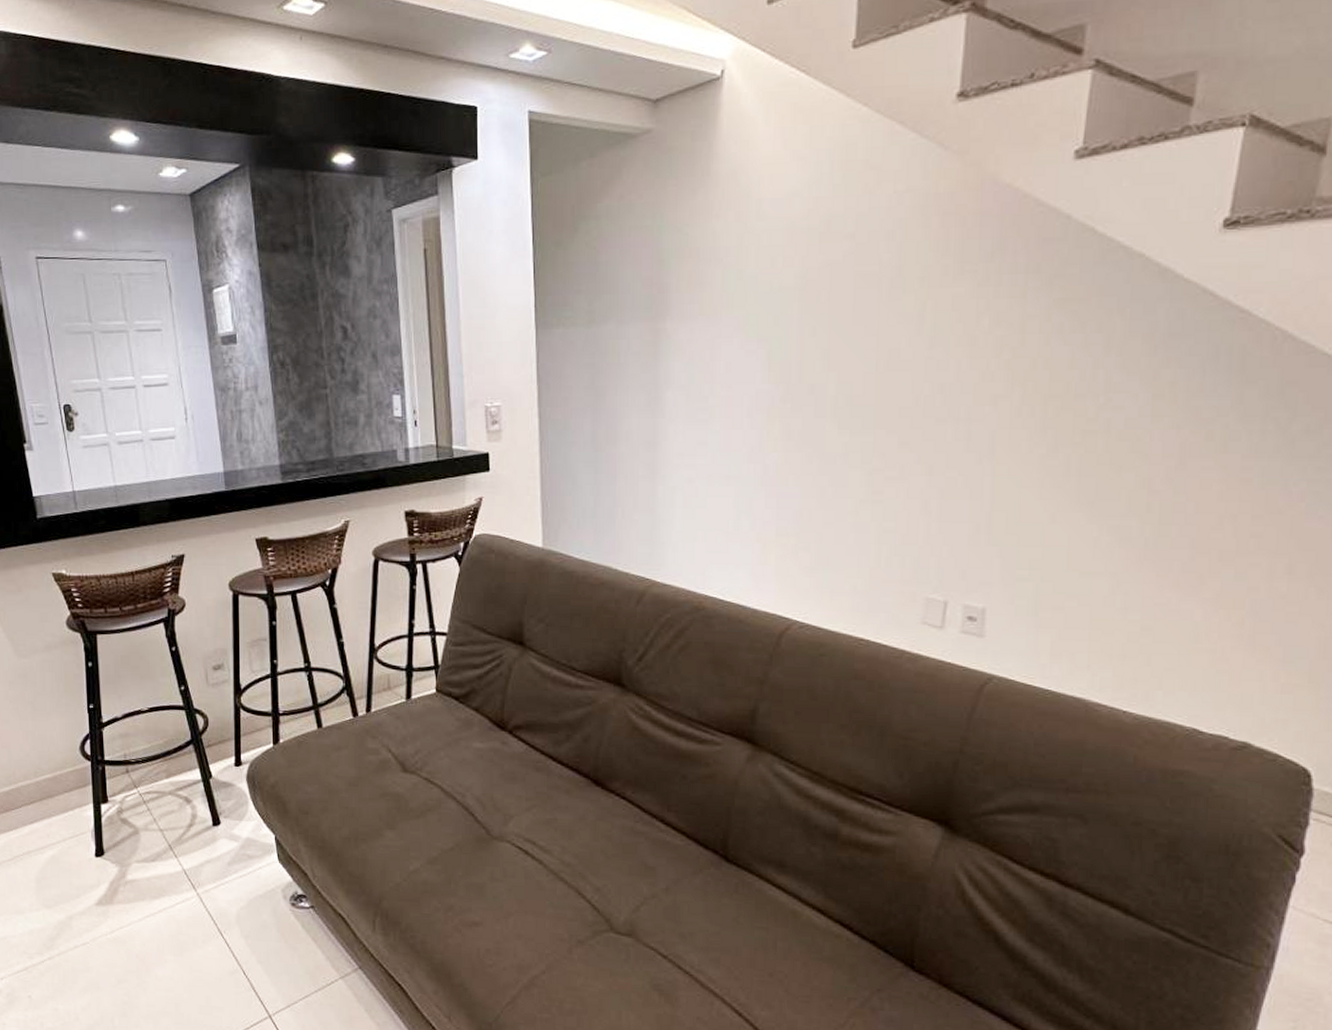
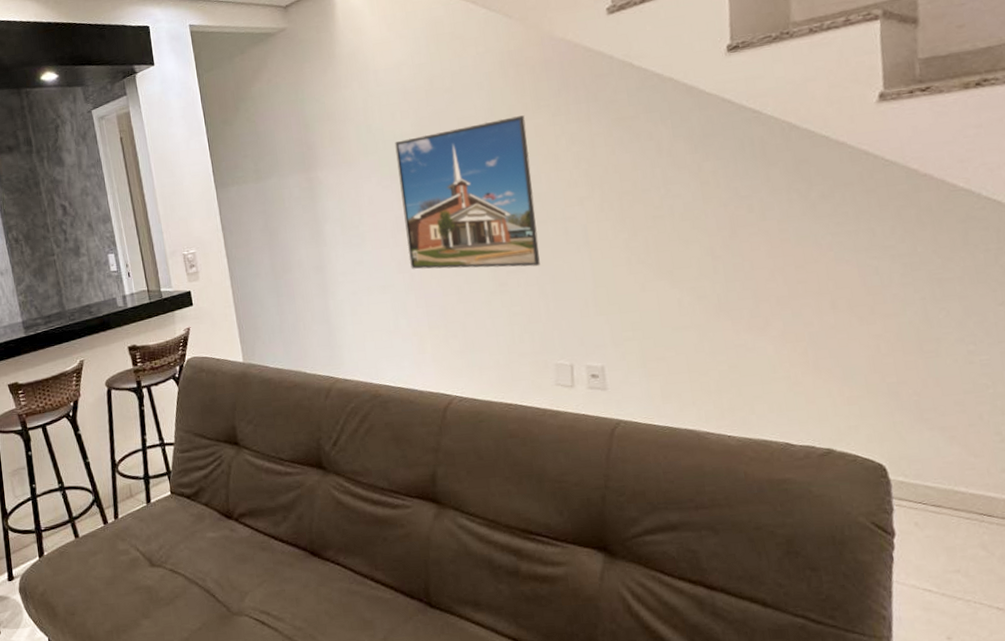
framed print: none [766,281,941,475] -> present [394,115,540,269]

